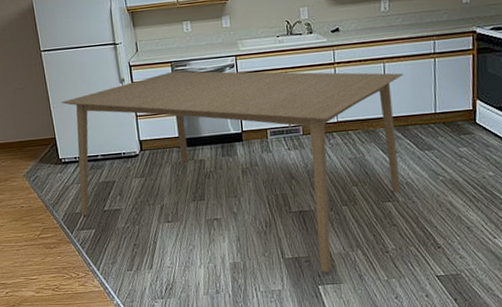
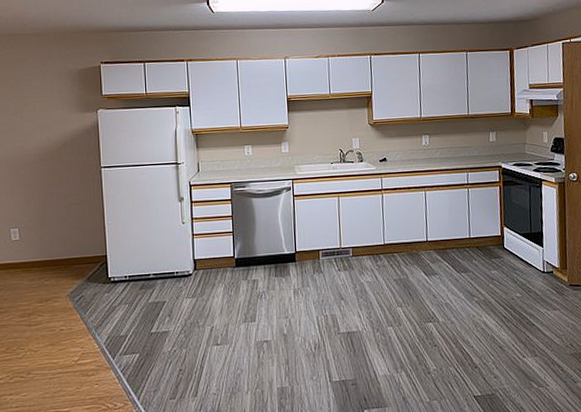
dining table: present [61,71,403,272] -> none [117,191,442,396]

